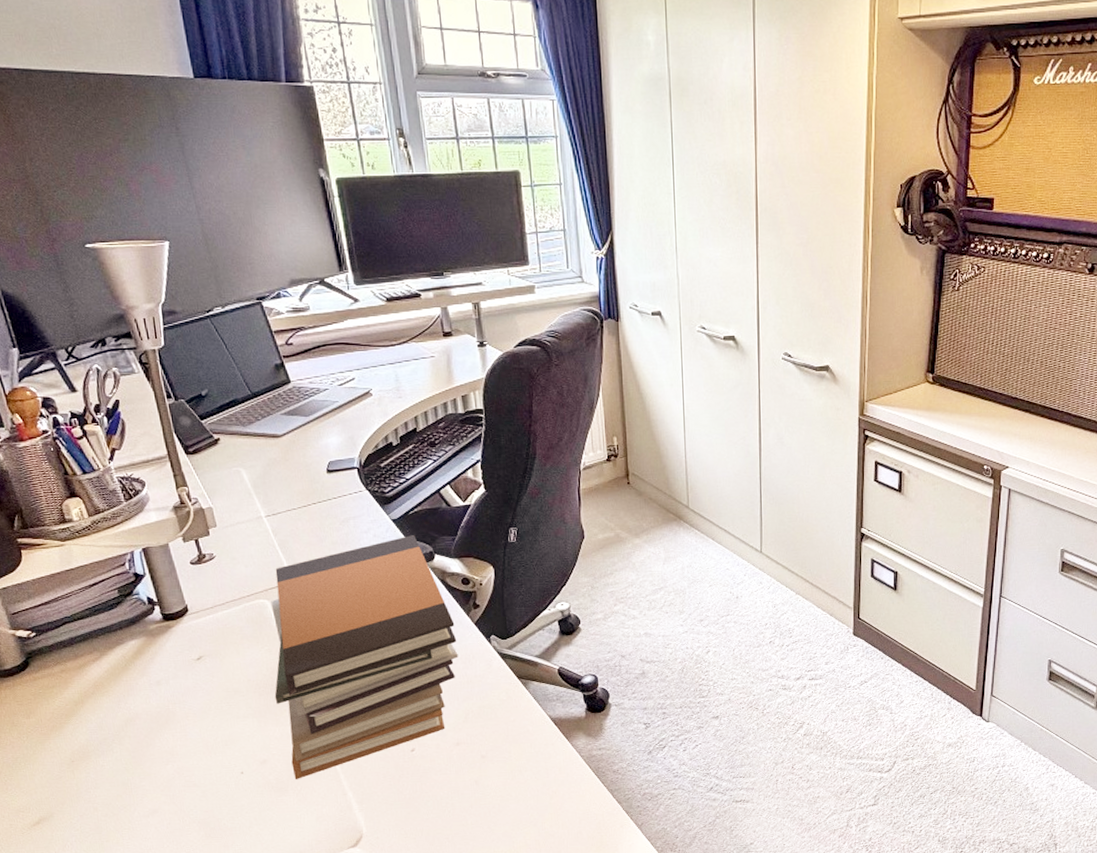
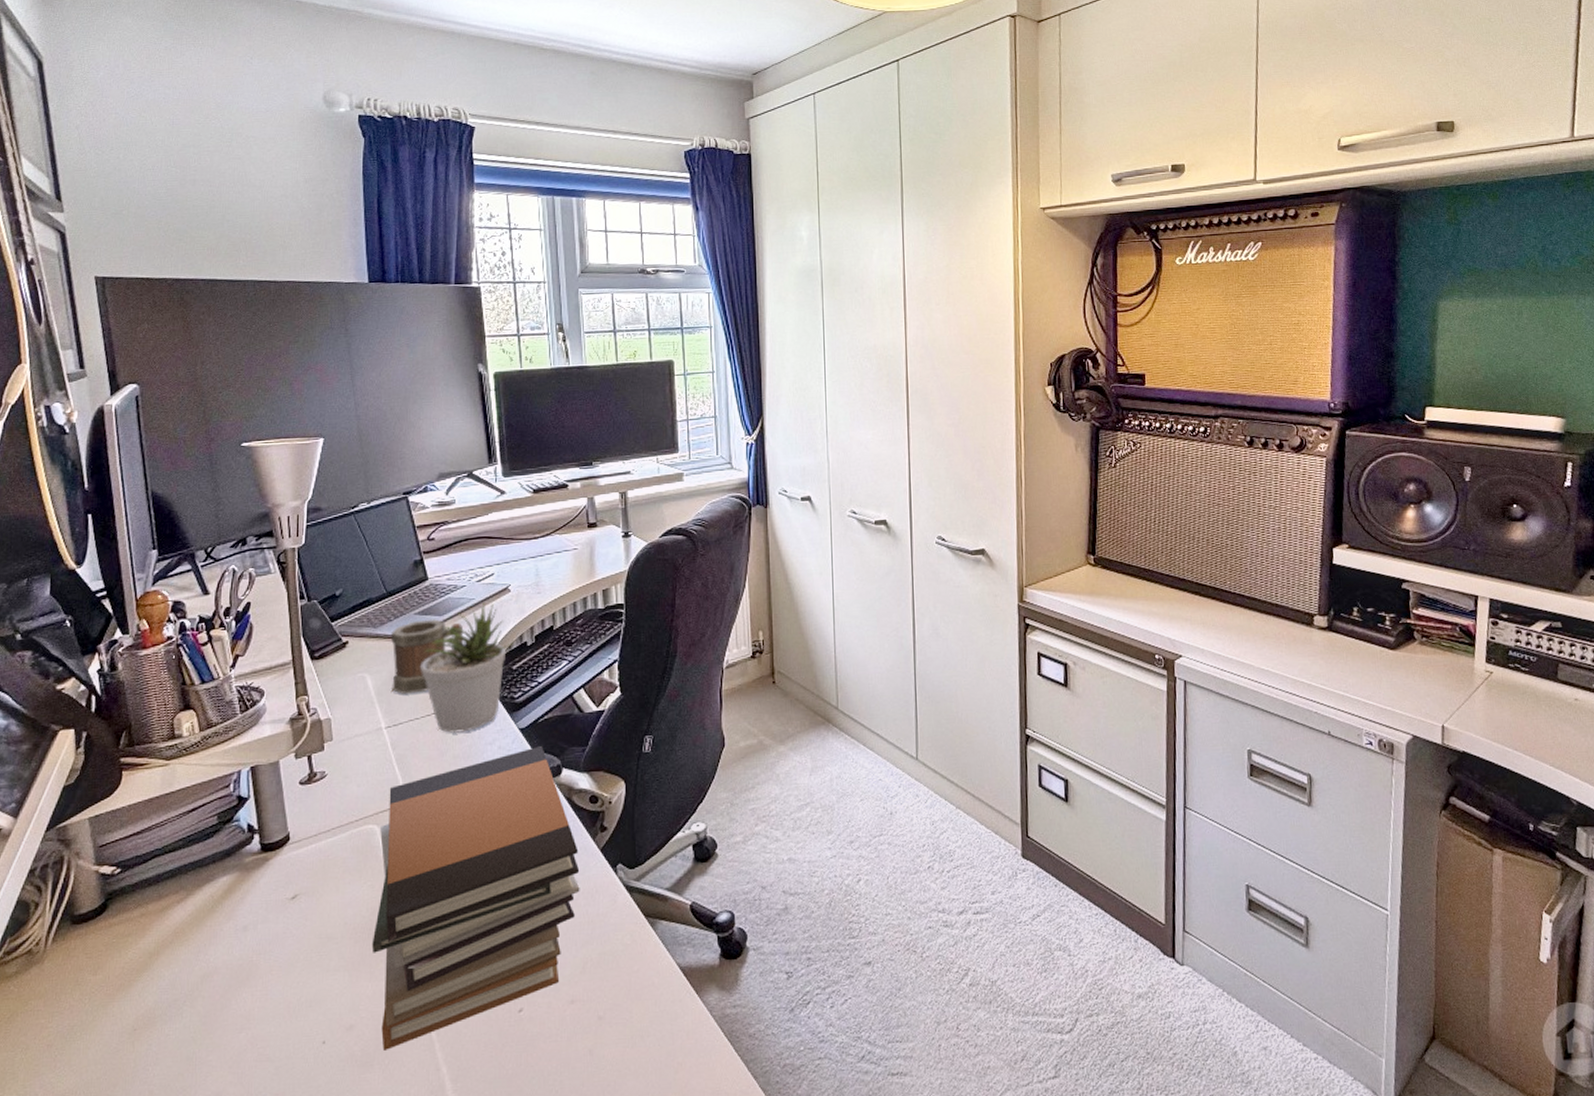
mug: none [261,419,332,488] -> present [391,619,464,695]
potted plant: none [292,405,381,522] -> present [420,602,515,733]

